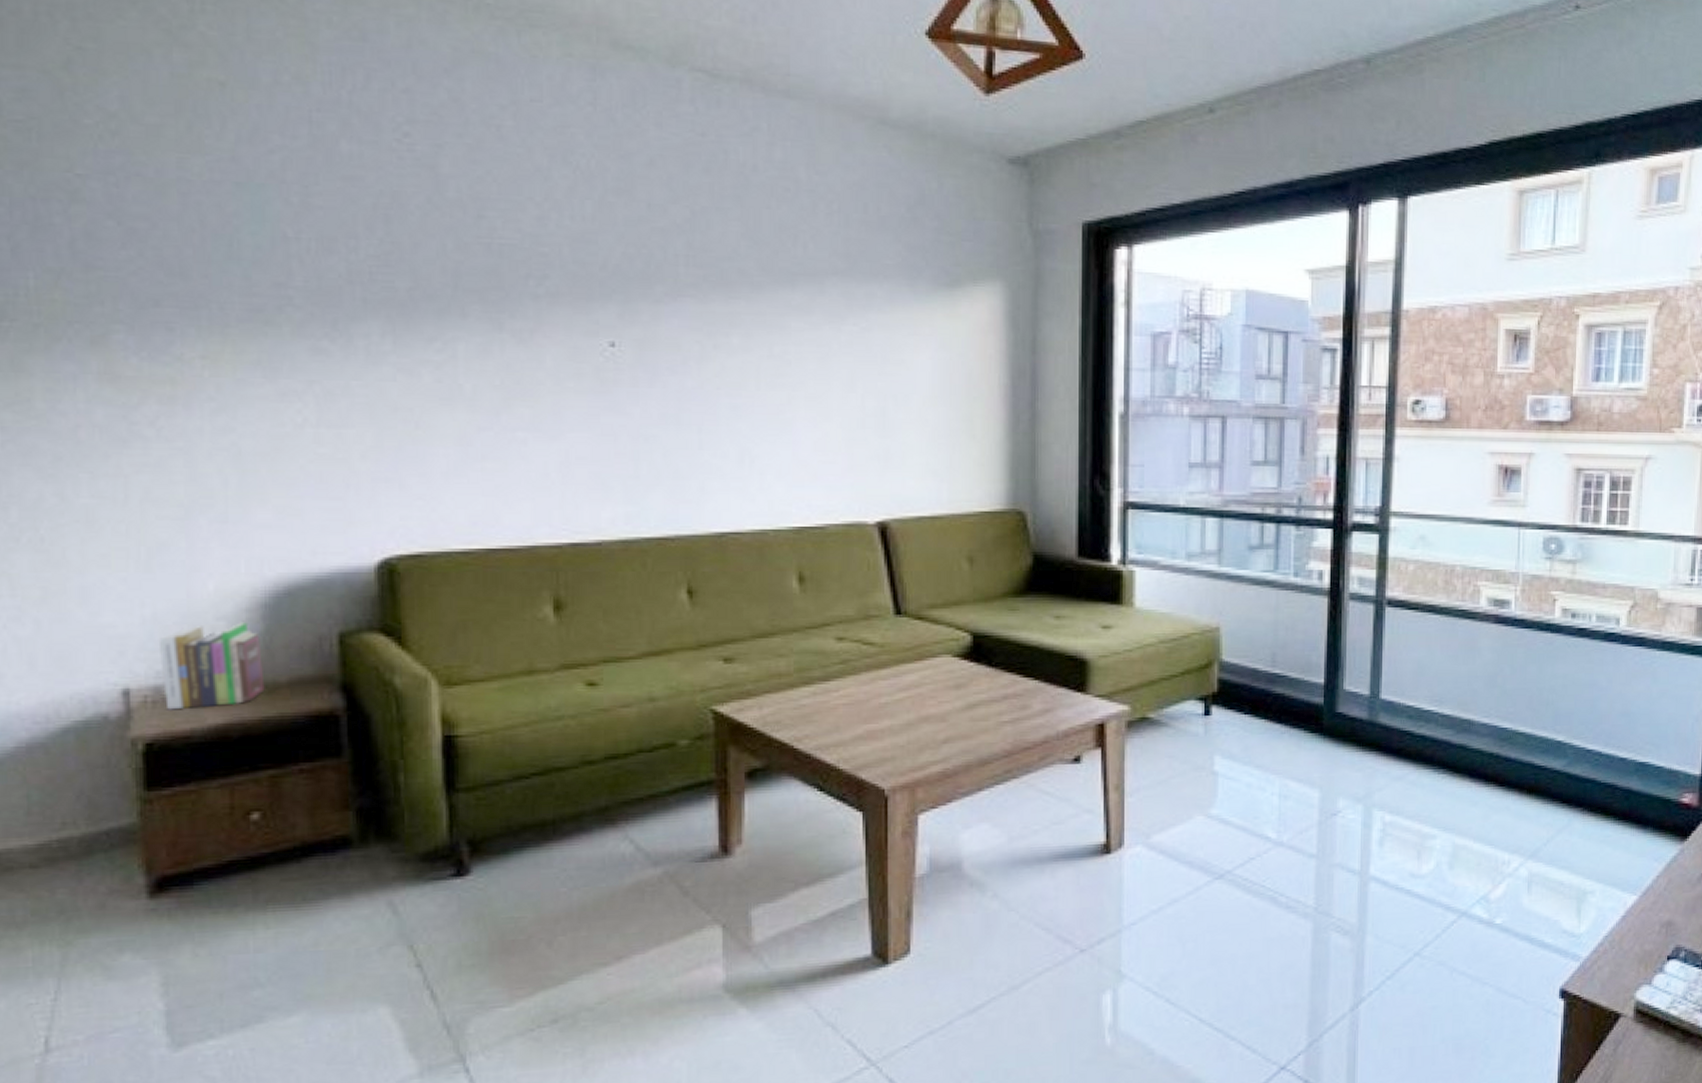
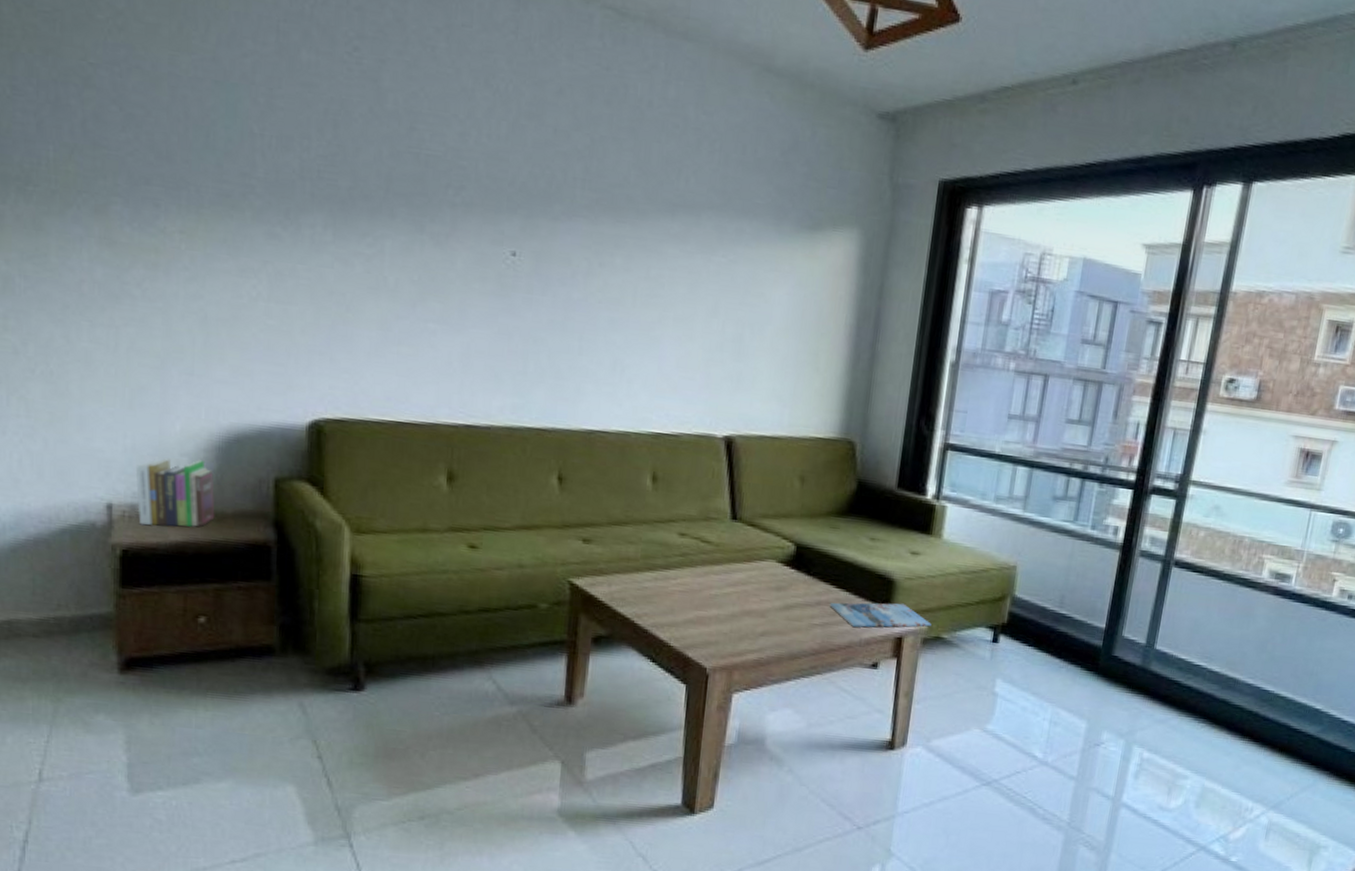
magazine: none [1018,685,1135,720] -> present [829,602,932,628]

